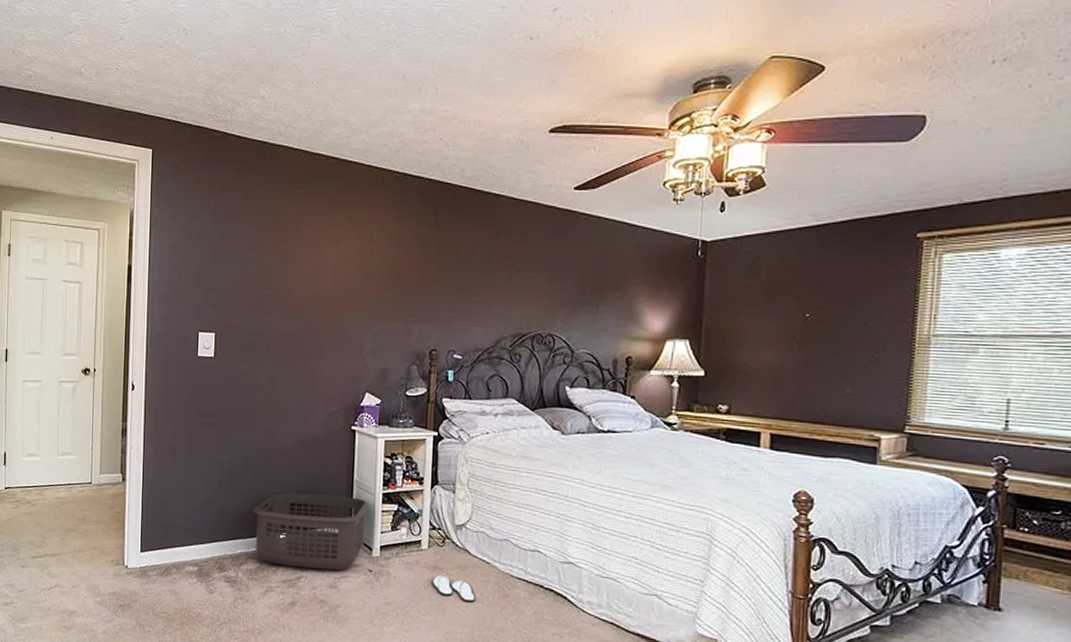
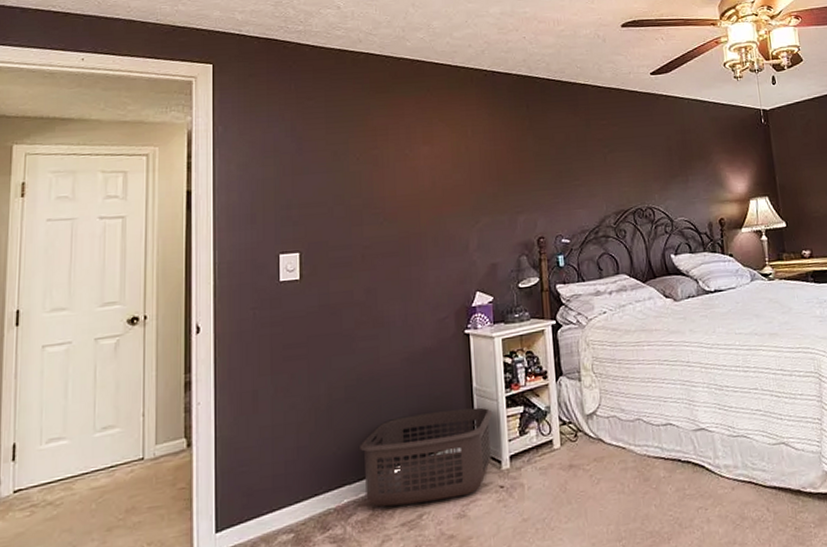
slippers: present [432,575,477,603] -> none [569,472,617,497]

